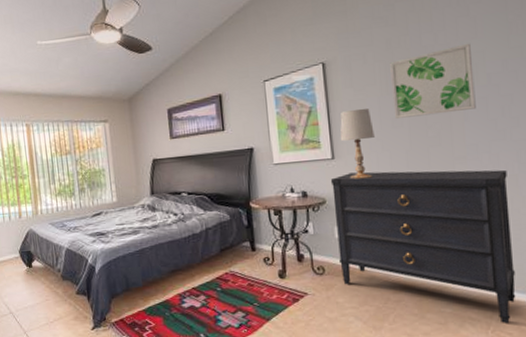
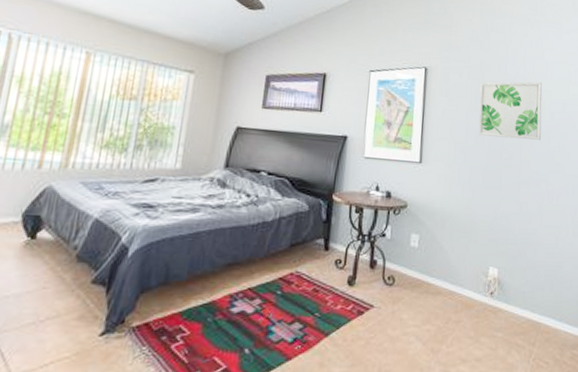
dresser: present [330,169,516,324] -> none [410,180,558,353]
table lamp: present [340,108,375,179] -> none [429,118,460,188]

